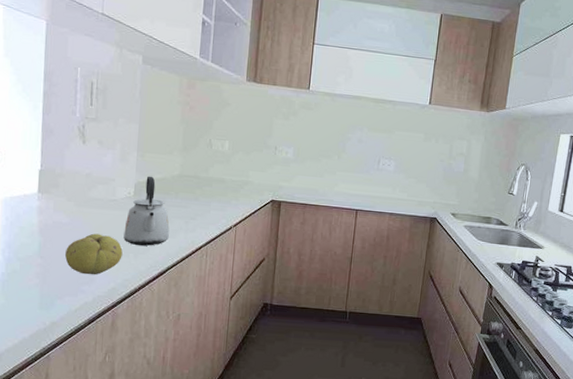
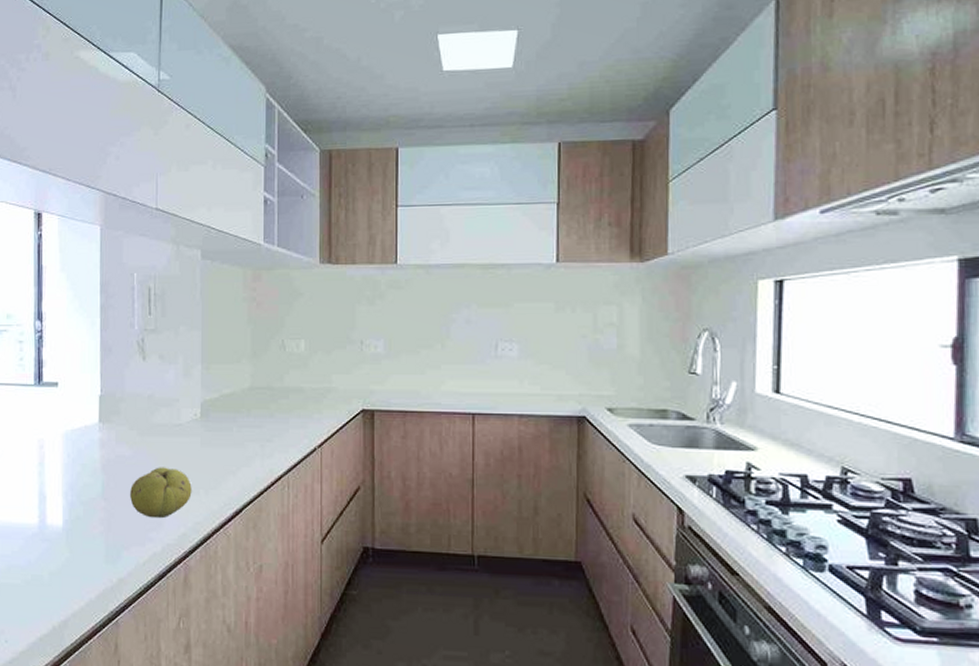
kettle: present [123,176,170,246] -> none [192,391,243,479]

